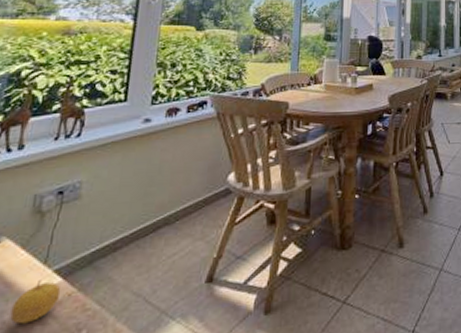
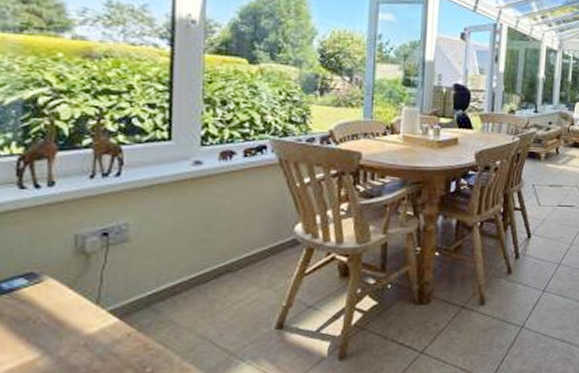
fruit: present [10,278,61,324] -> none [66,318,119,360]

